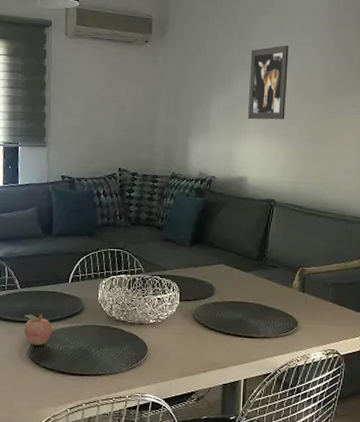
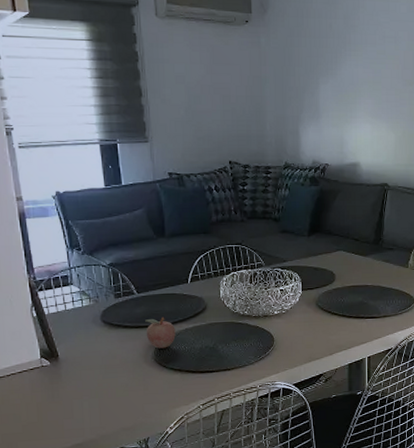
wall art: present [248,45,289,120] -> none [357,23,395,103]

